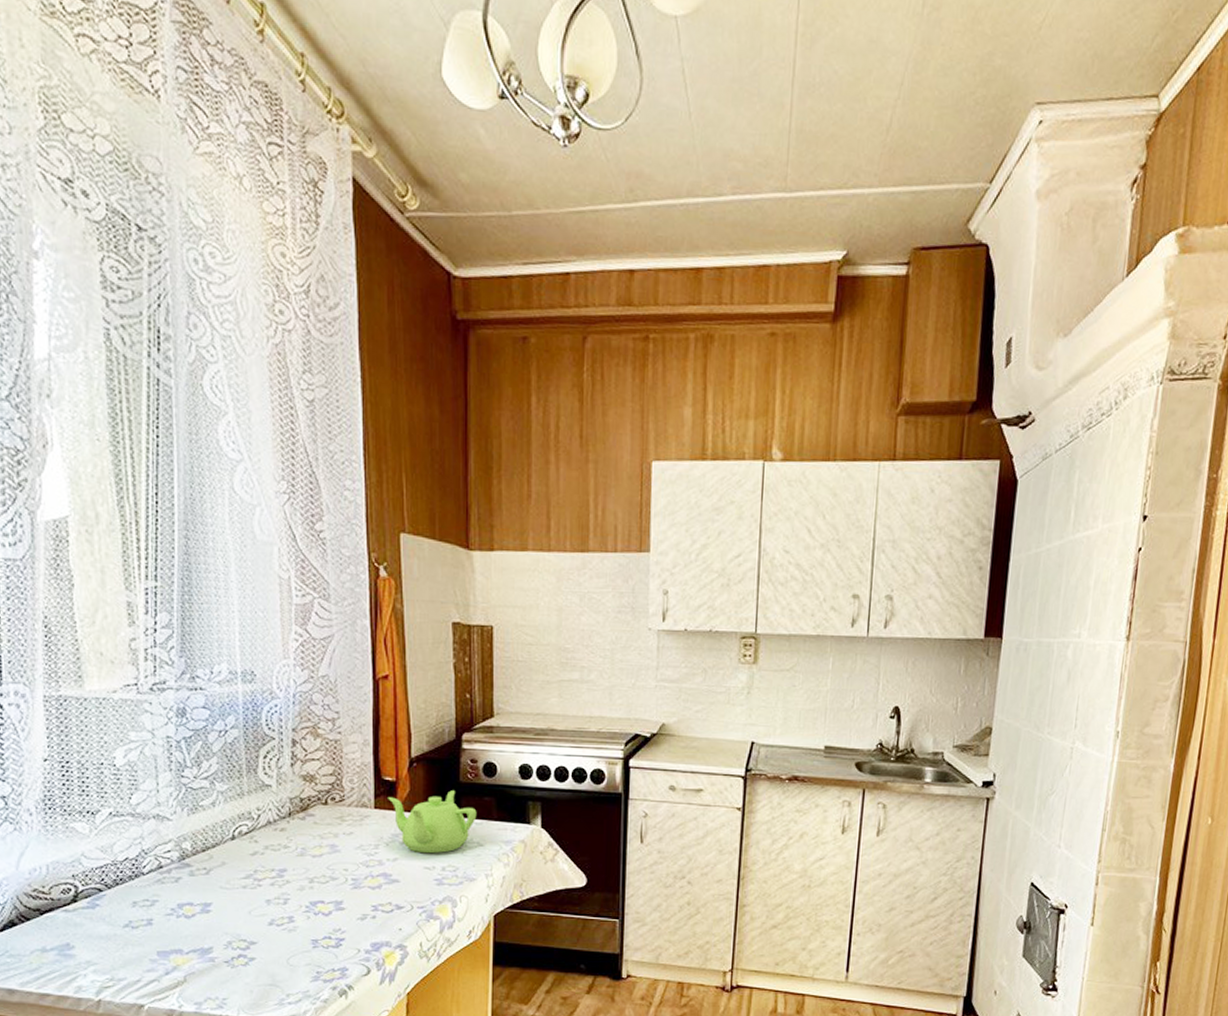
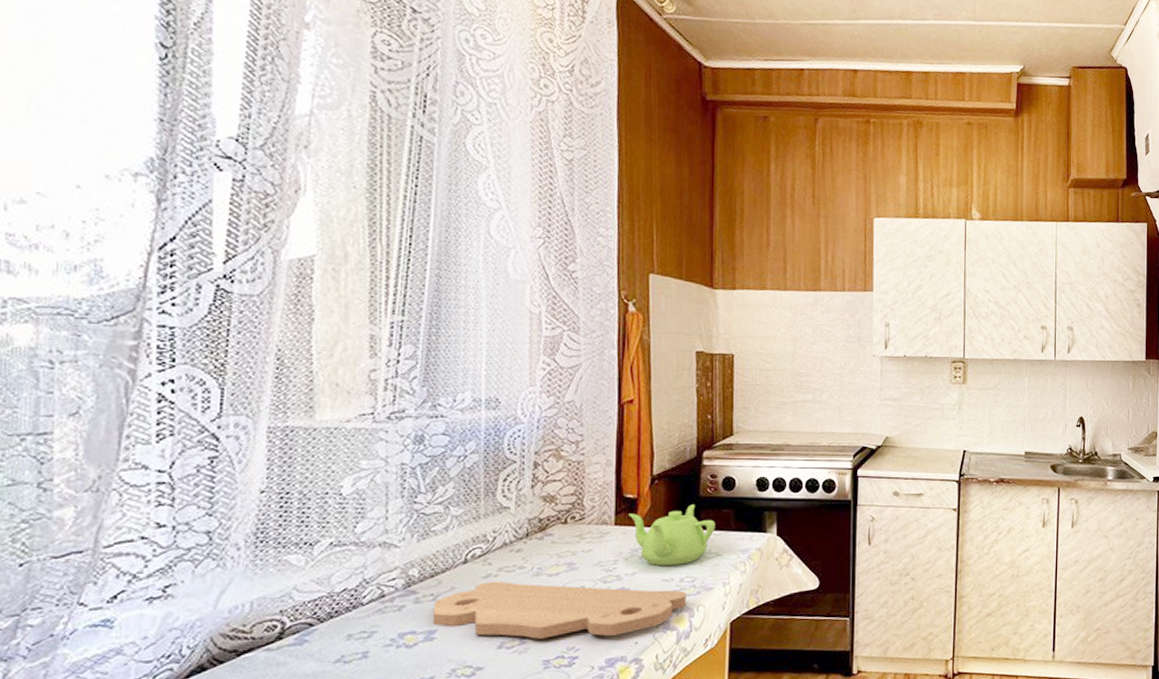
cutting board: none [207,859,448,920] -> present [432,582,686,639]

